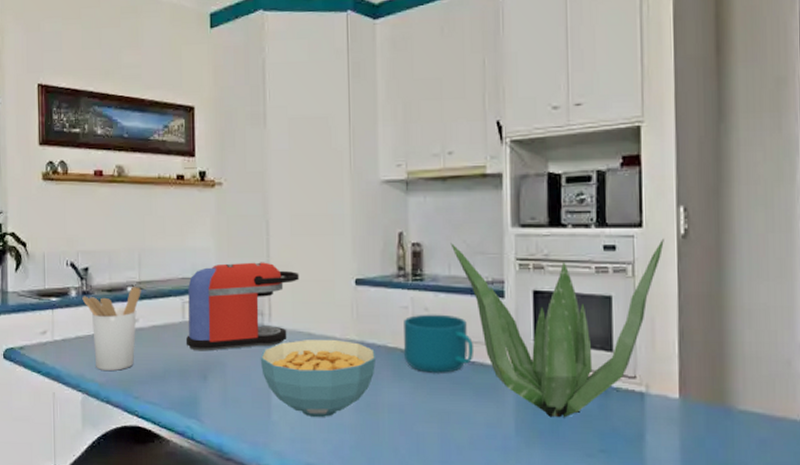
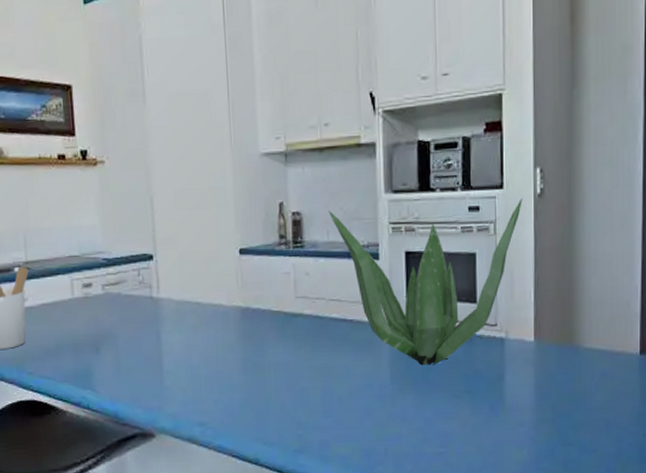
coffee maker: present [185,262,299,351] -> none [75,237,185,326]
cereal bowl: present [260,339,377,418] -> none [150,306,262,381]
cup: present [404,314,475,373] -> none [286,277,353,333]

